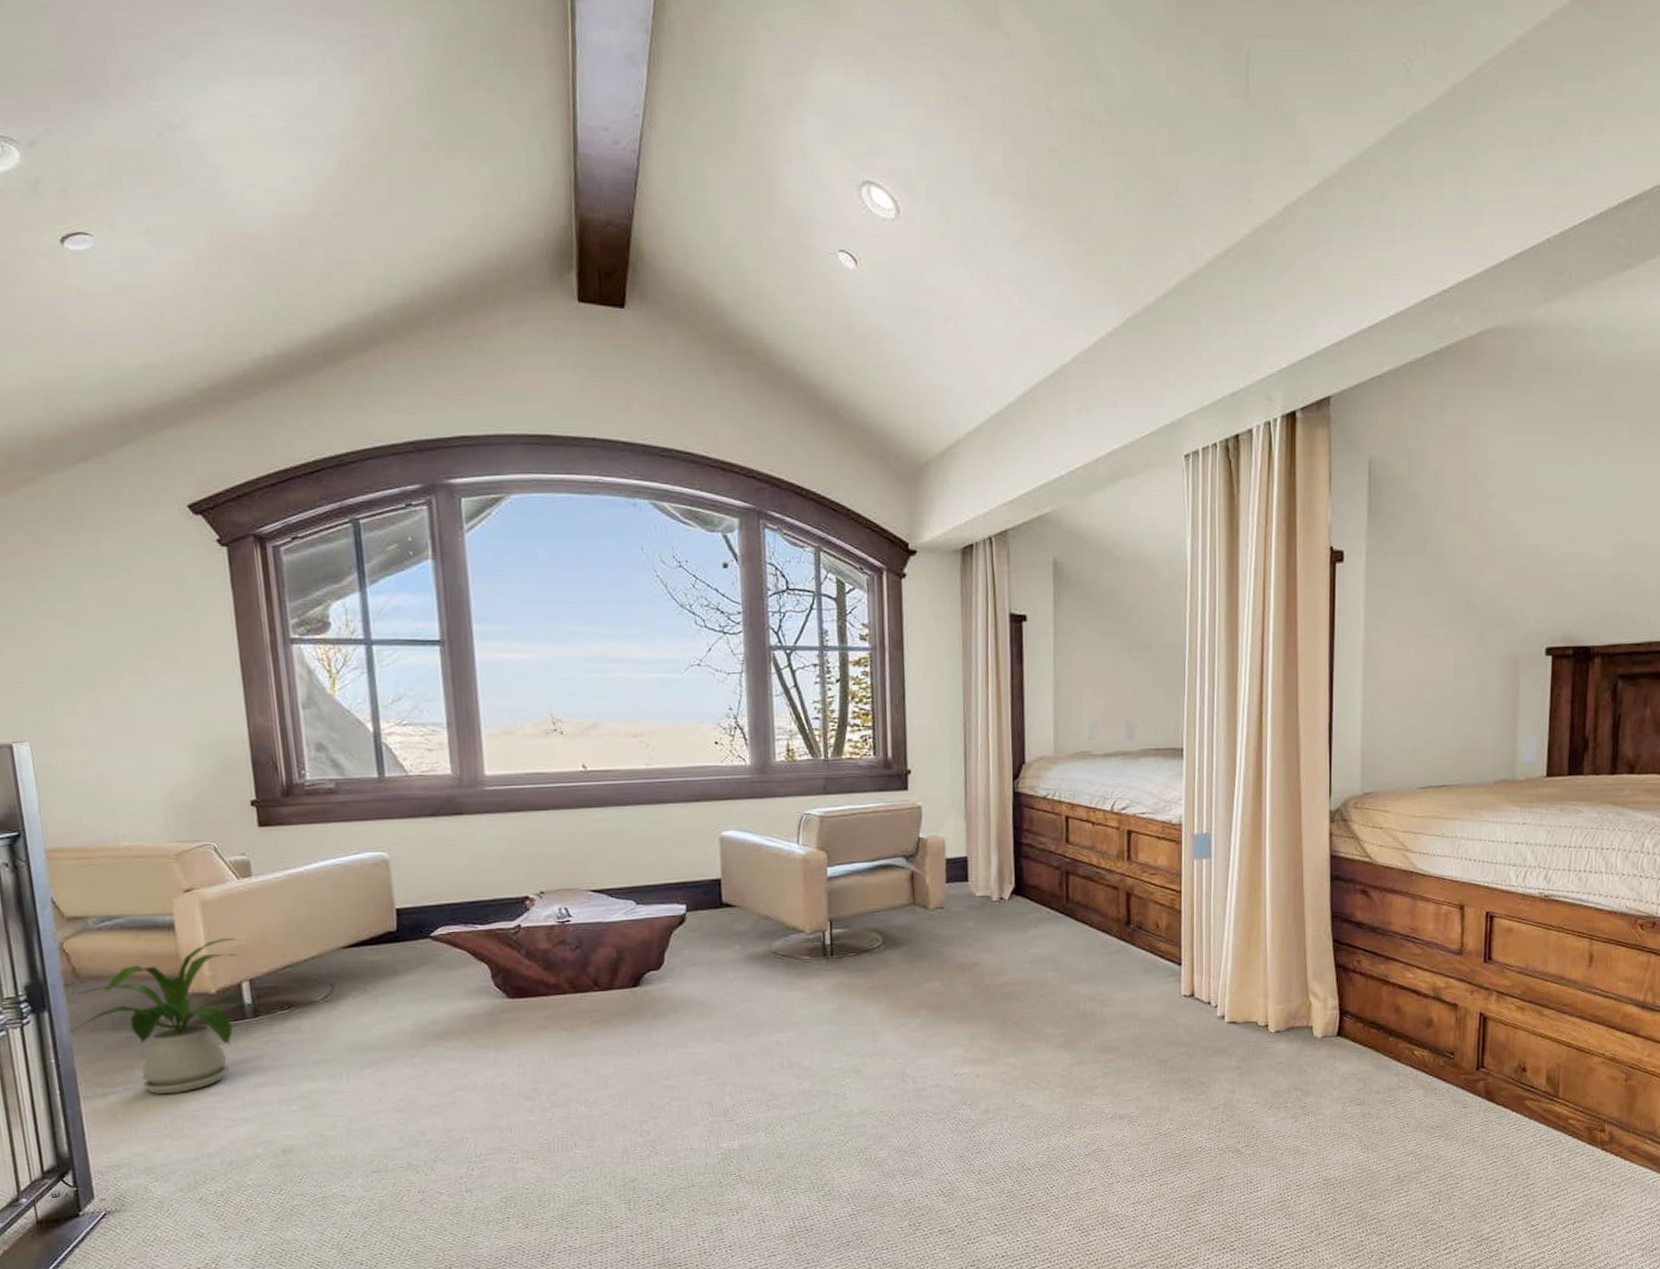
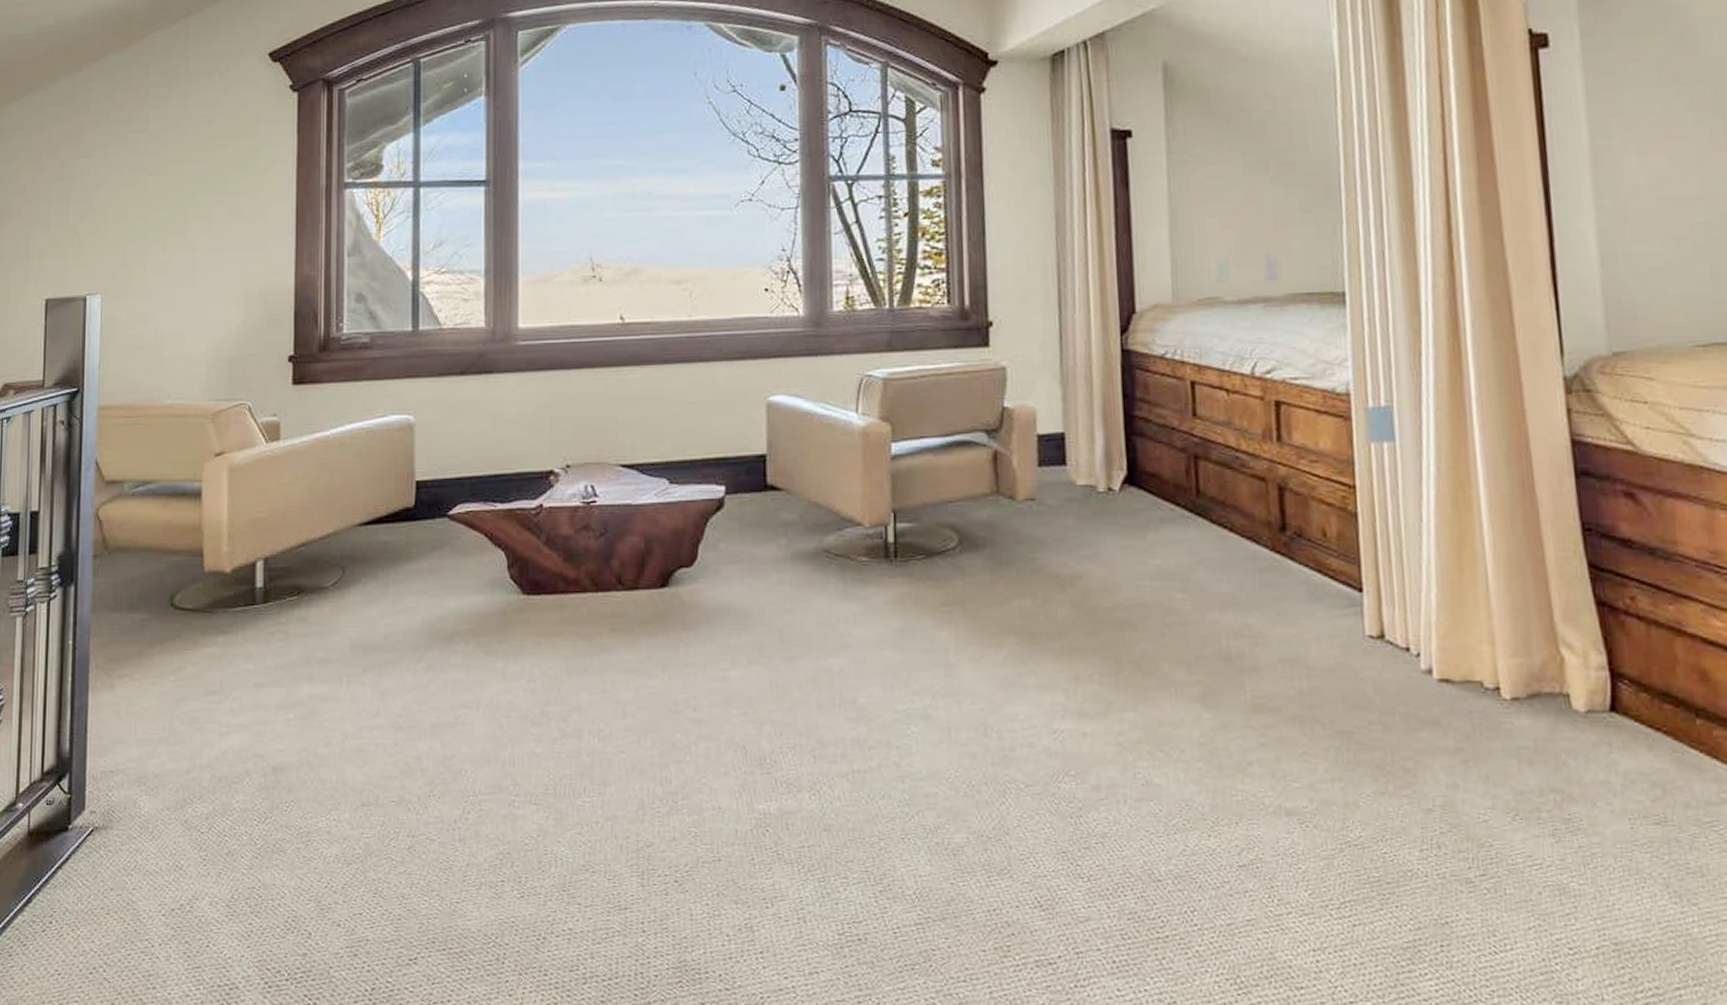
house plant: present [71,937,276,1095] -> none [92,508,285,690]

